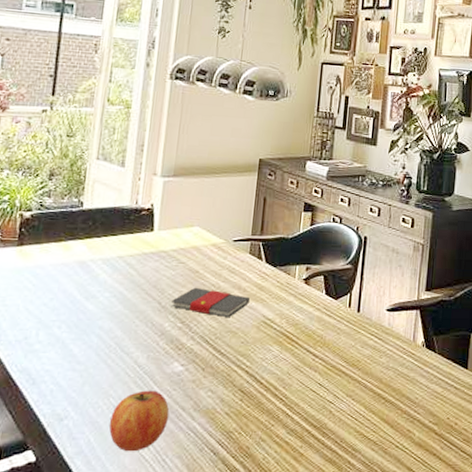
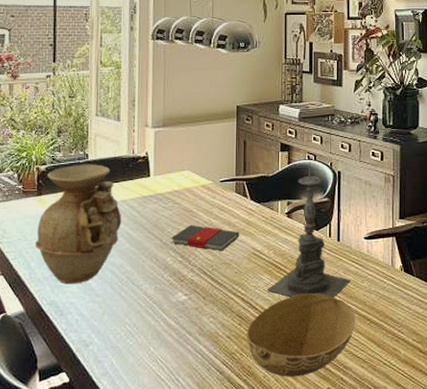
vase: none [8,212,117,349] -> present [34,164,122,284]
apple: present [109,390,170,452] -> none [127,318,178,373]
bowl: none [247,368,370,459] -> present [246,294,356,377]
candle holder: none [275,224,369,374] -> present [267,161,351,298]

